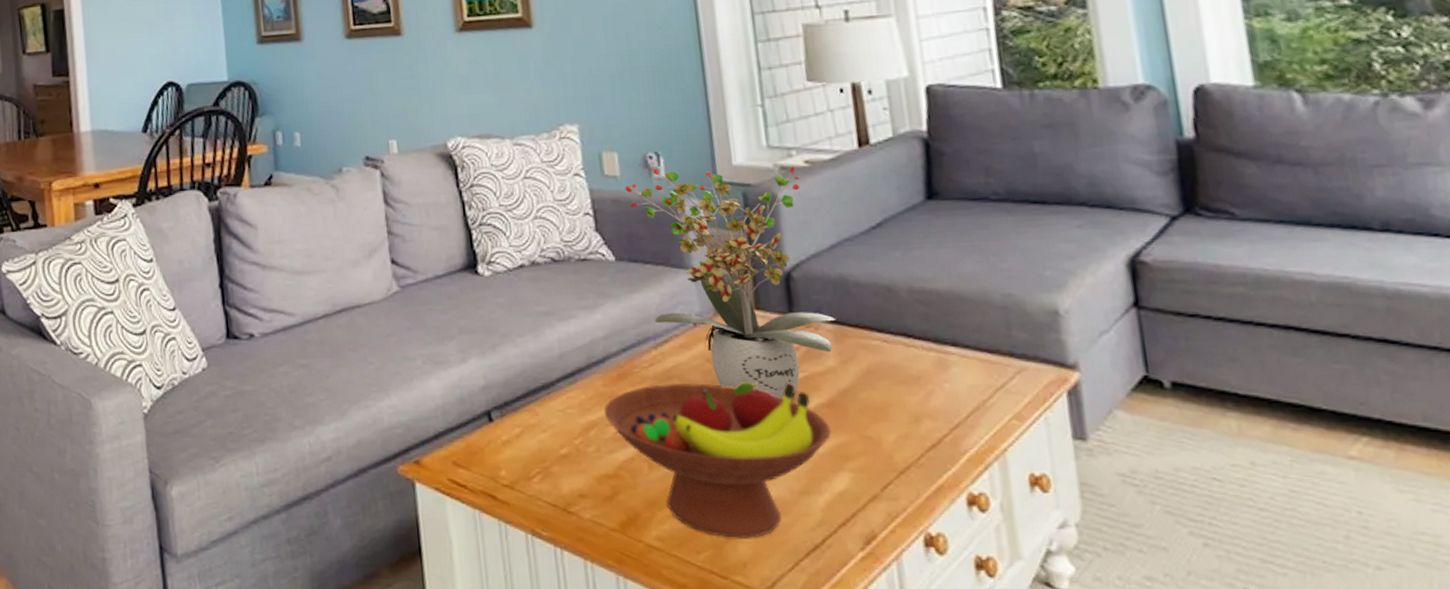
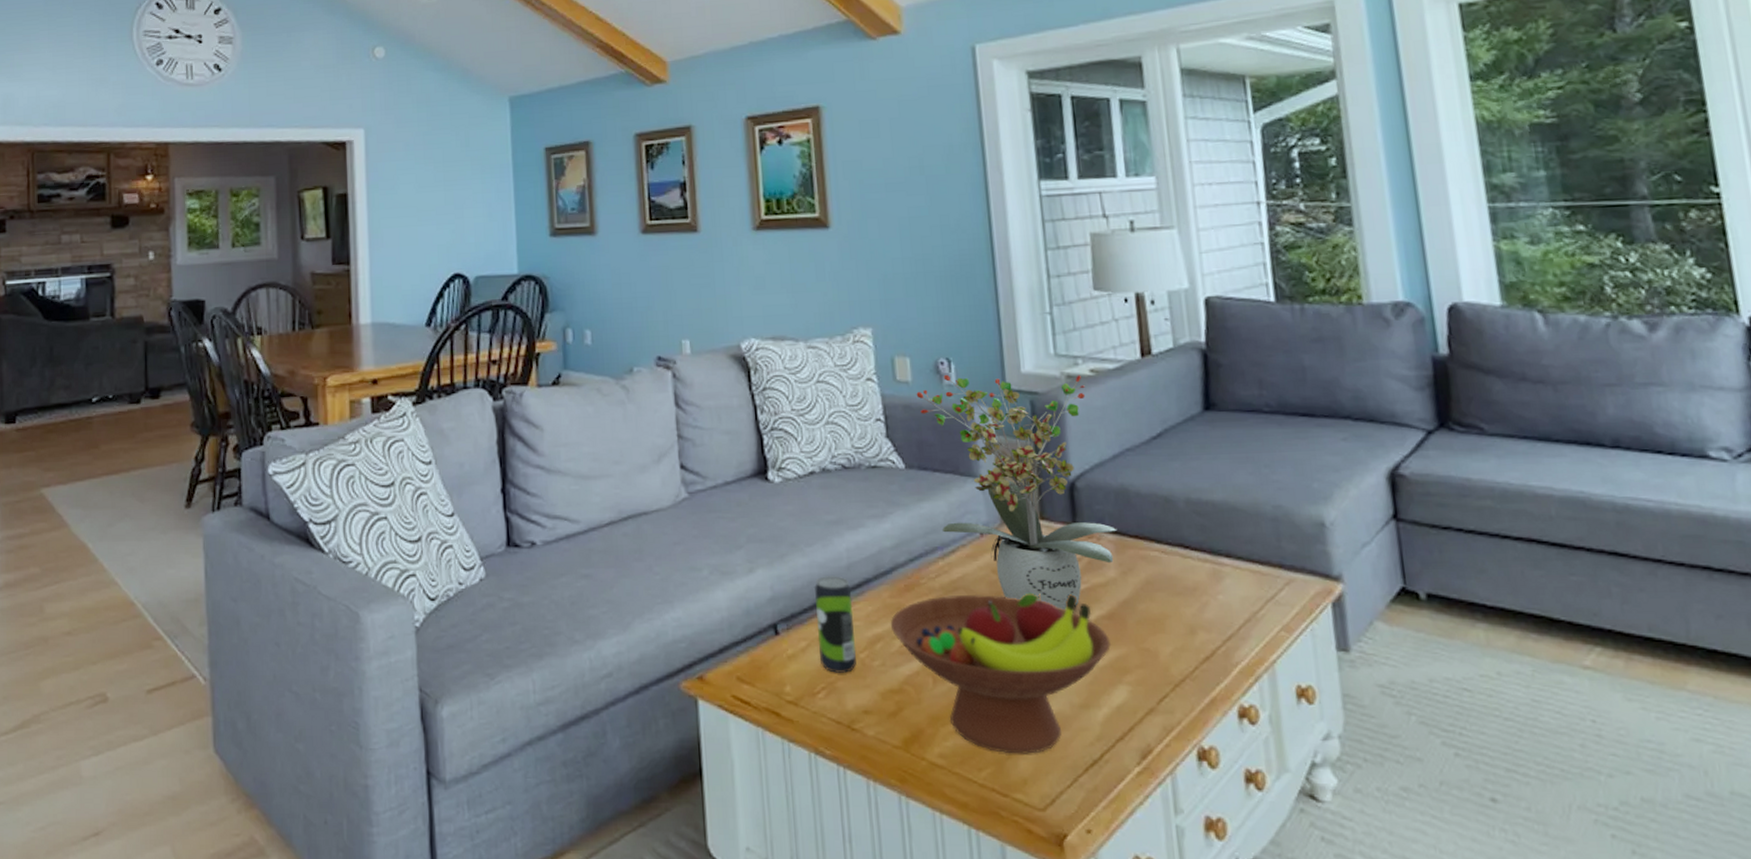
beverage can: none [526,365,571,458] -> present [813,576,856,673]

